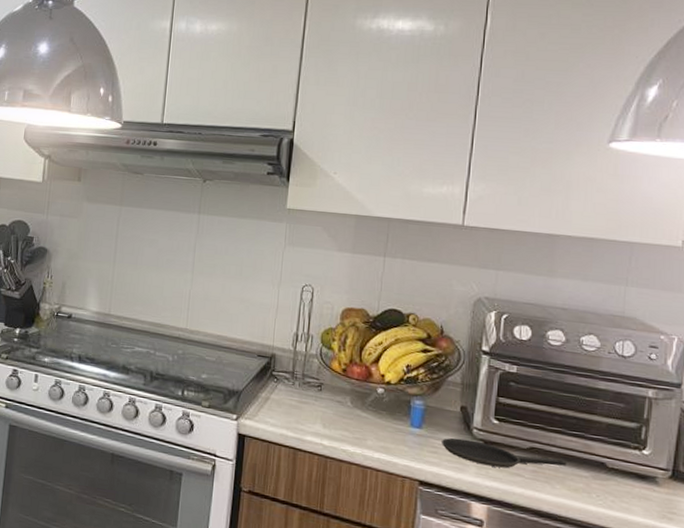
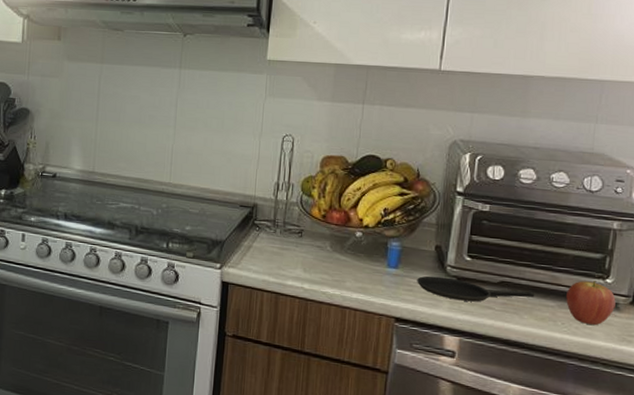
fruit: none [600,451,654,500] -> present [566,281,616,326]

